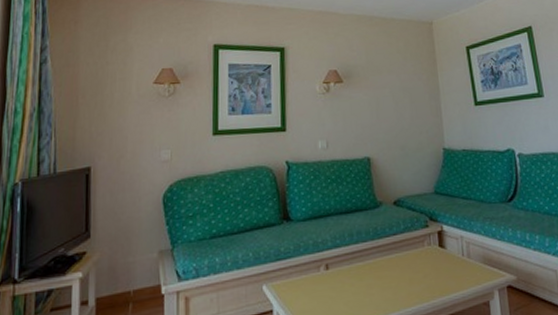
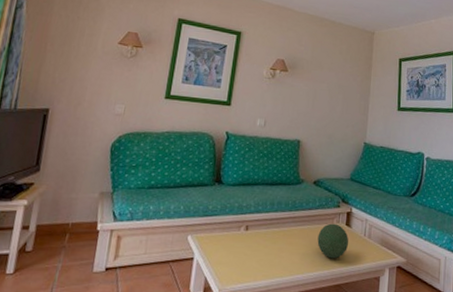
decorative orb: none [409,246,447,289] -> present [317,223,349,259]

